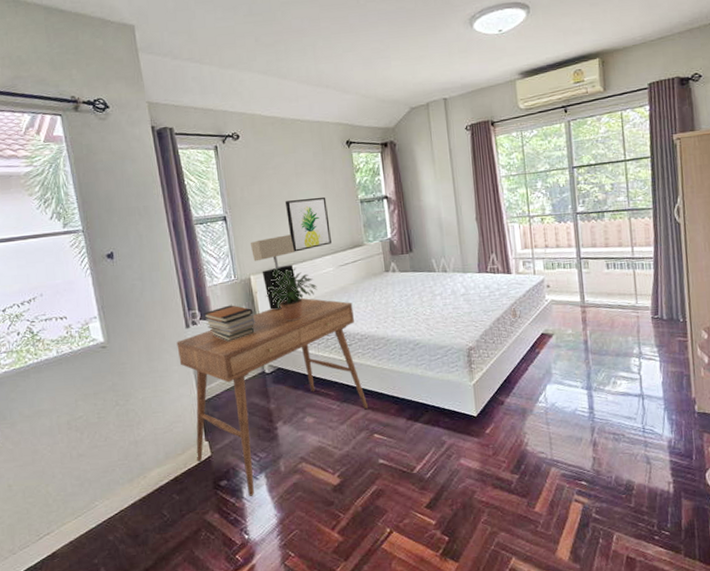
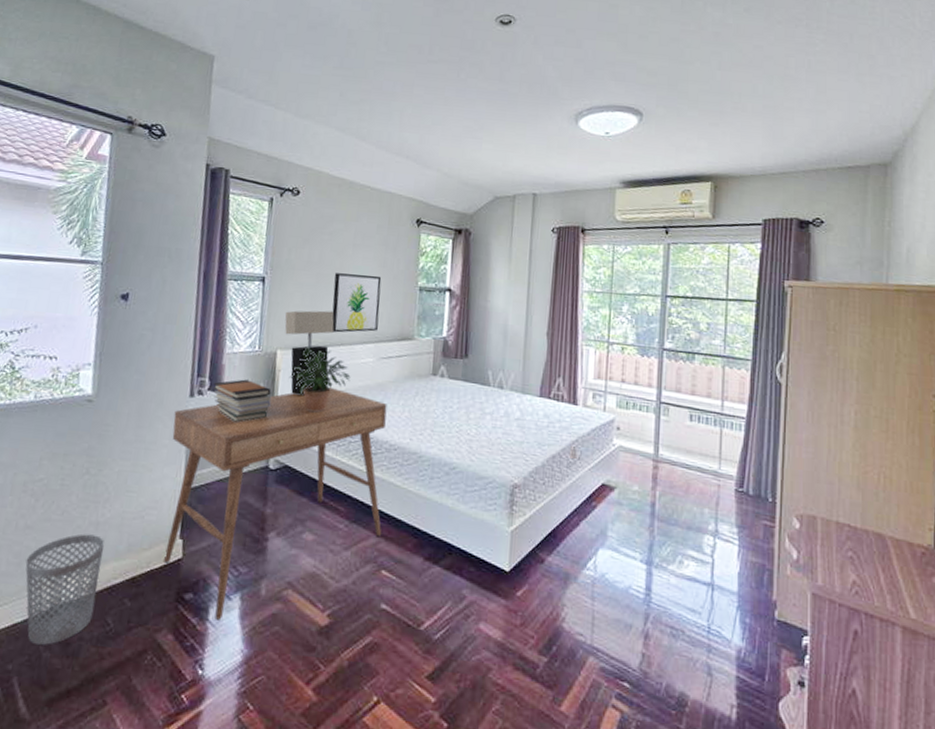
wastebasket: none [86,451,151,541] -> present [25,534,105,645]

